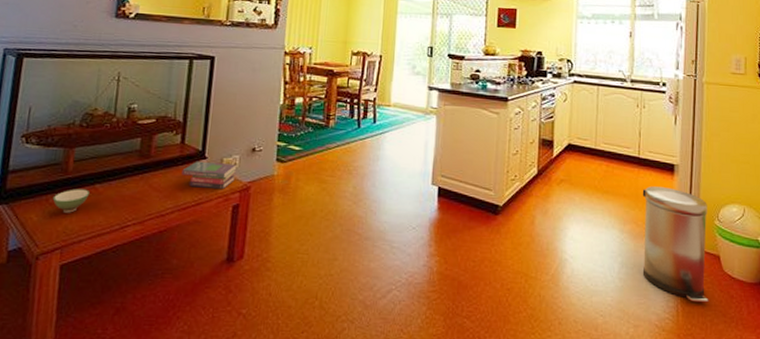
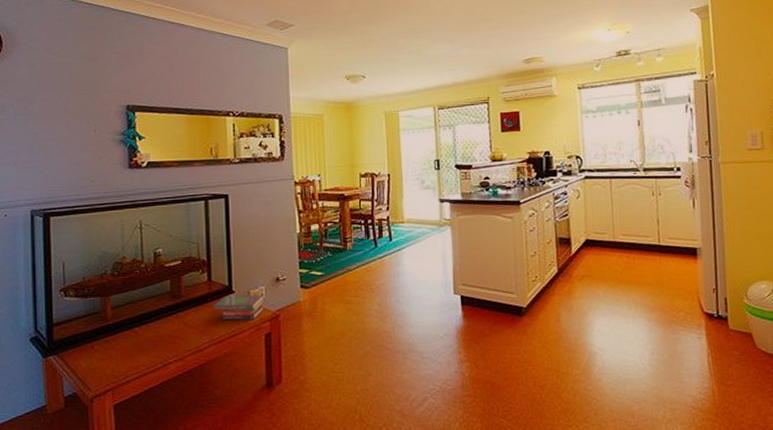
bowl: present [52,189,91,213] -> none [97,333,131,357]
pedal bin: present [642,186,709,303] -> none [666,271,745,381]

